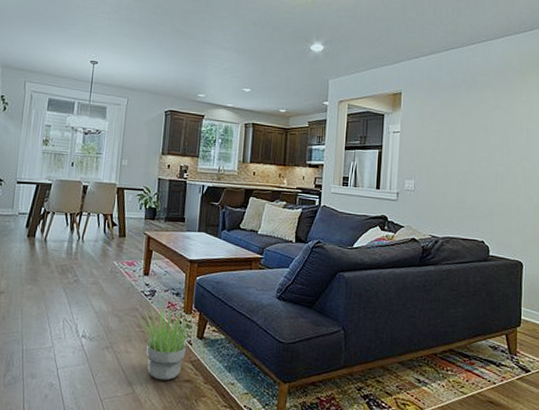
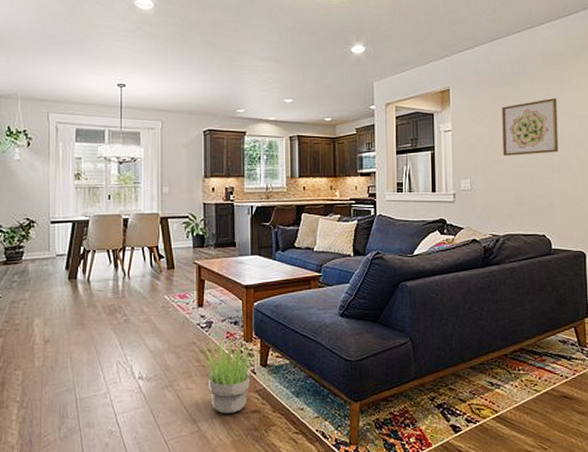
wall art: none [449,110,506,163] -> present [502,98,559,156]

